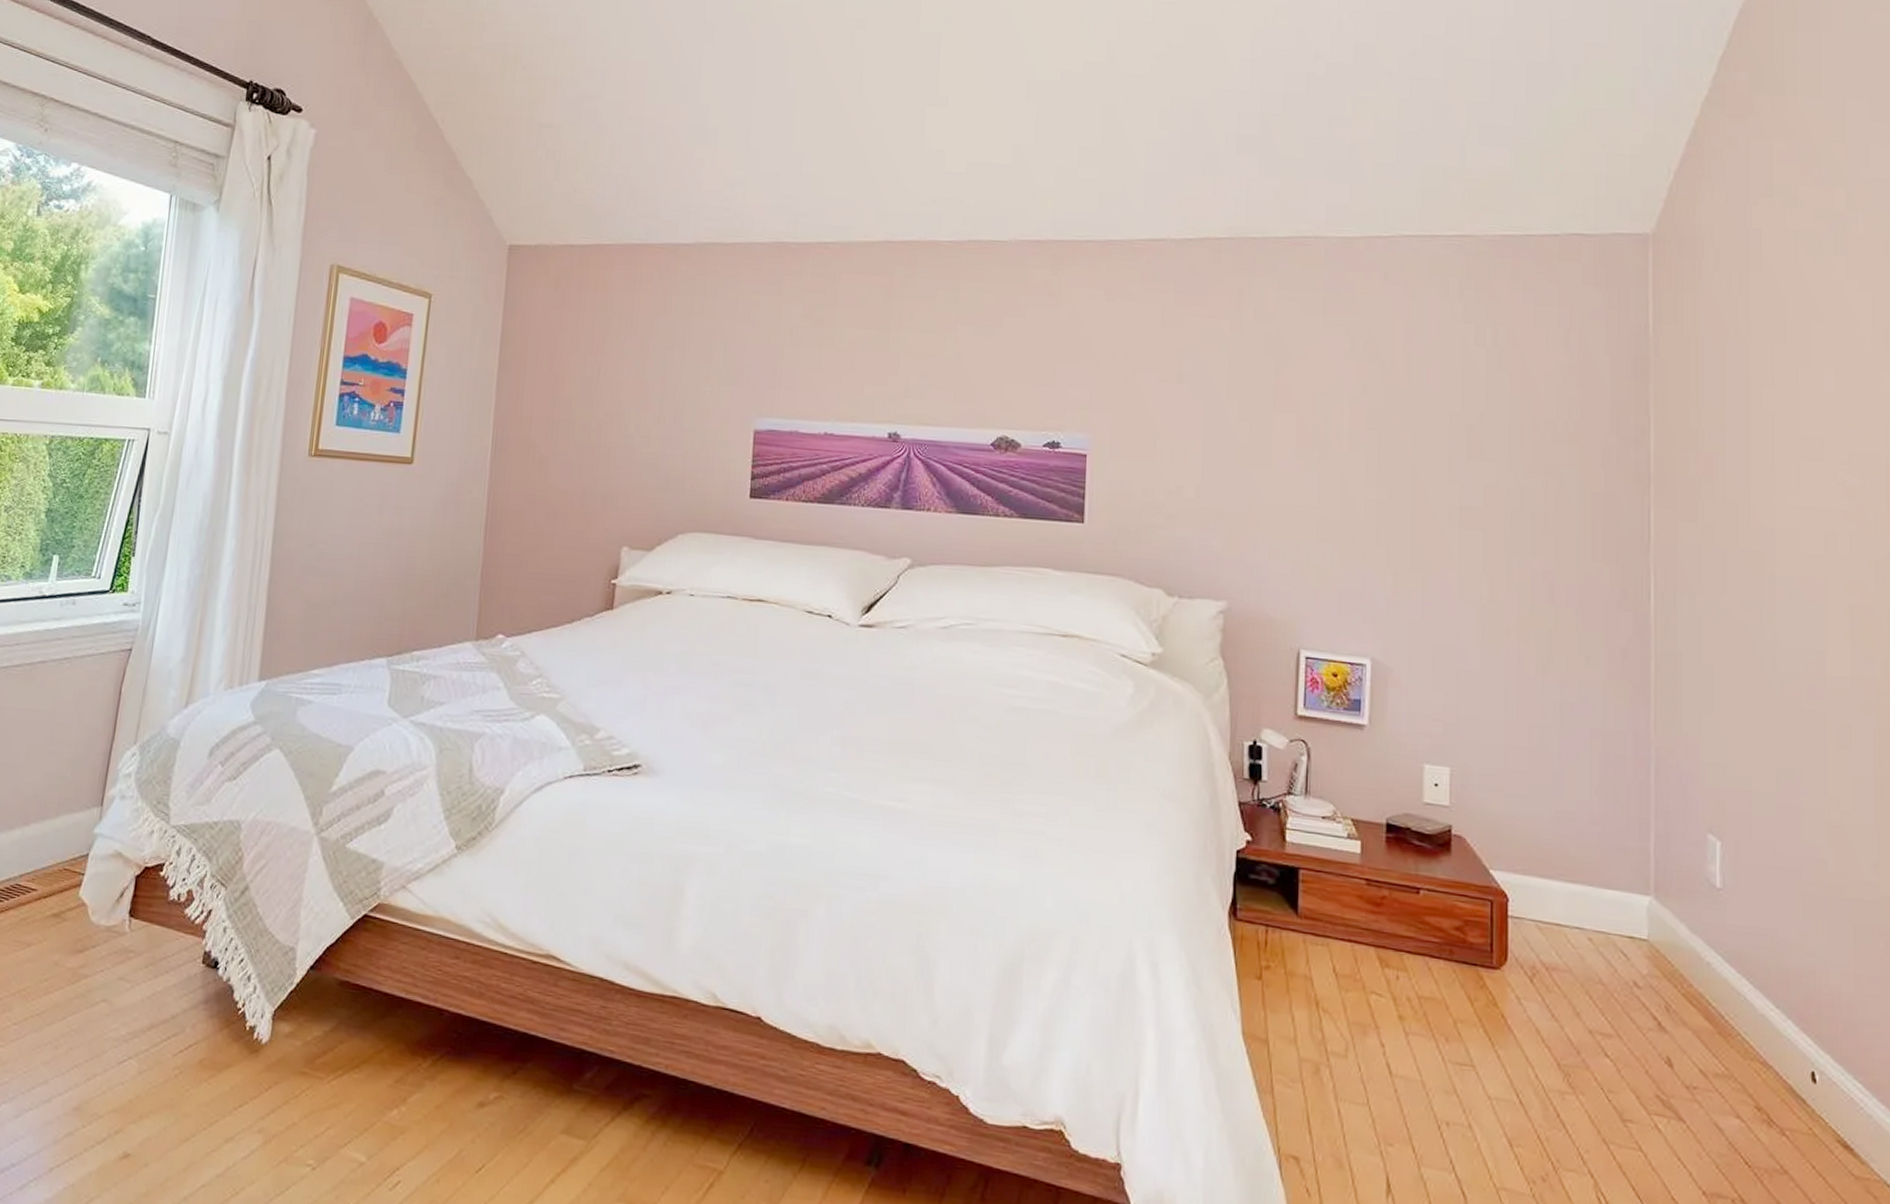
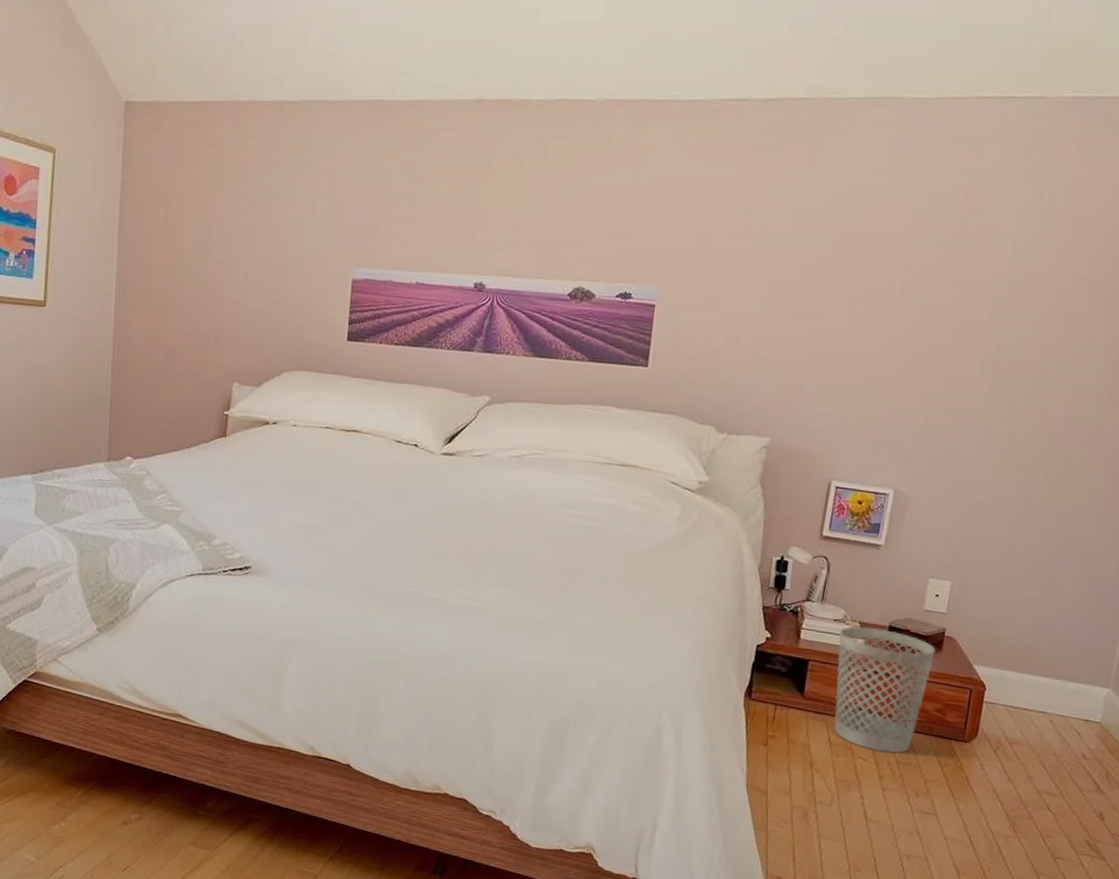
wastebasket: none [1330,824,1444,986] -> present [834,626,936,754]

